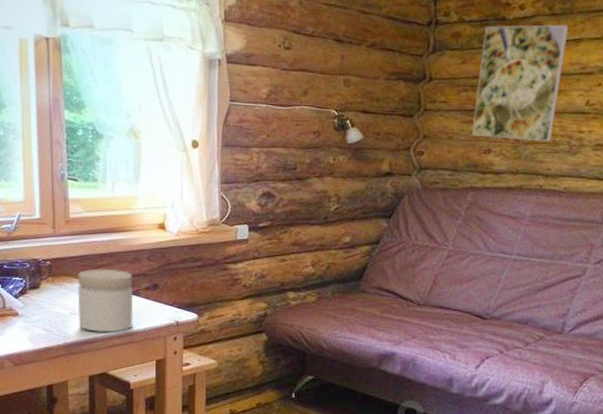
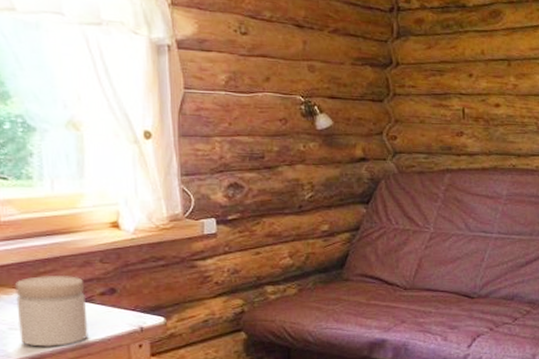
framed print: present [472,24,569,142] -> none [443,12,526,124]

